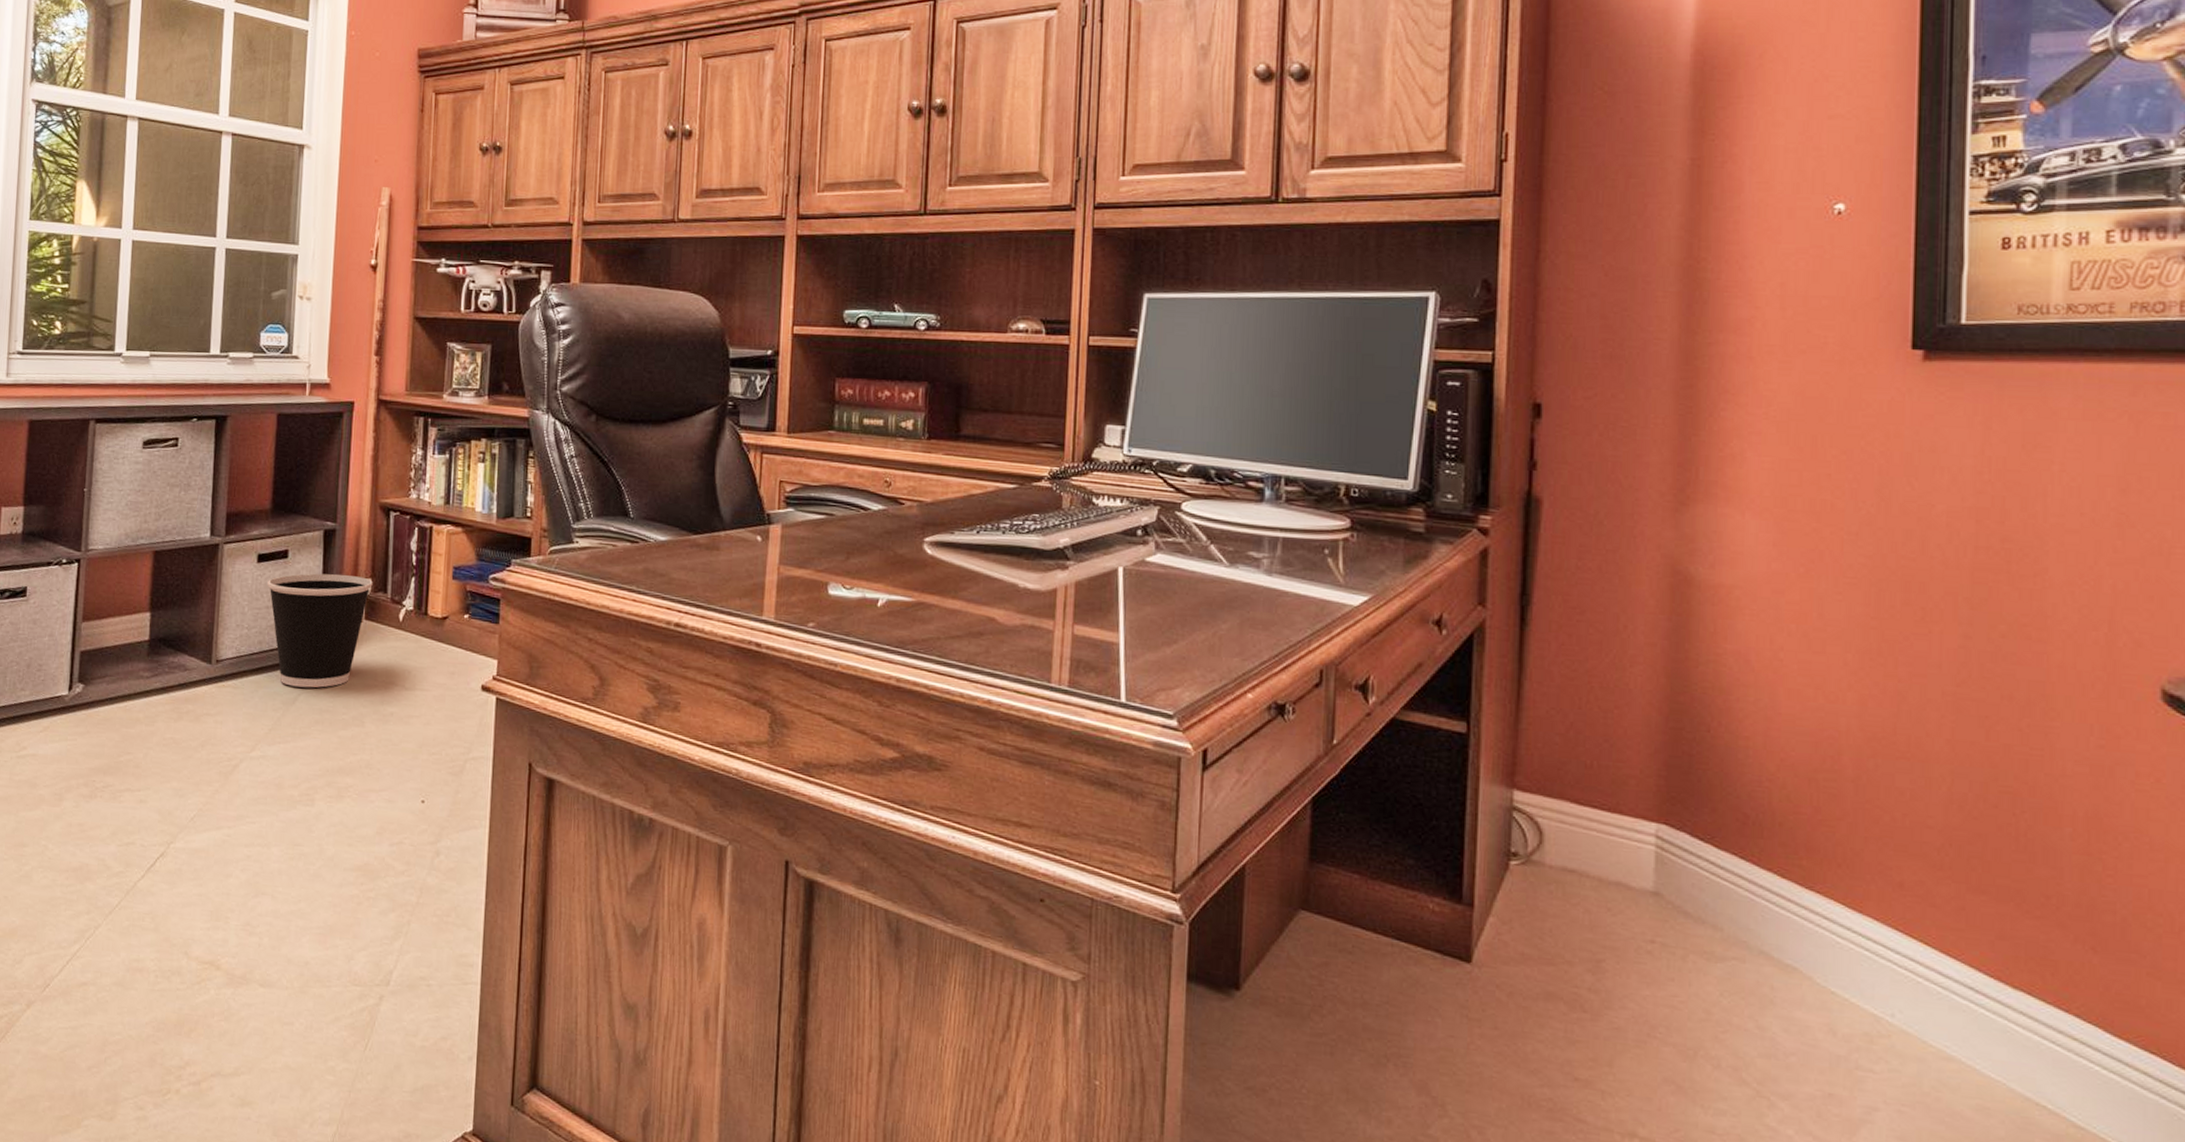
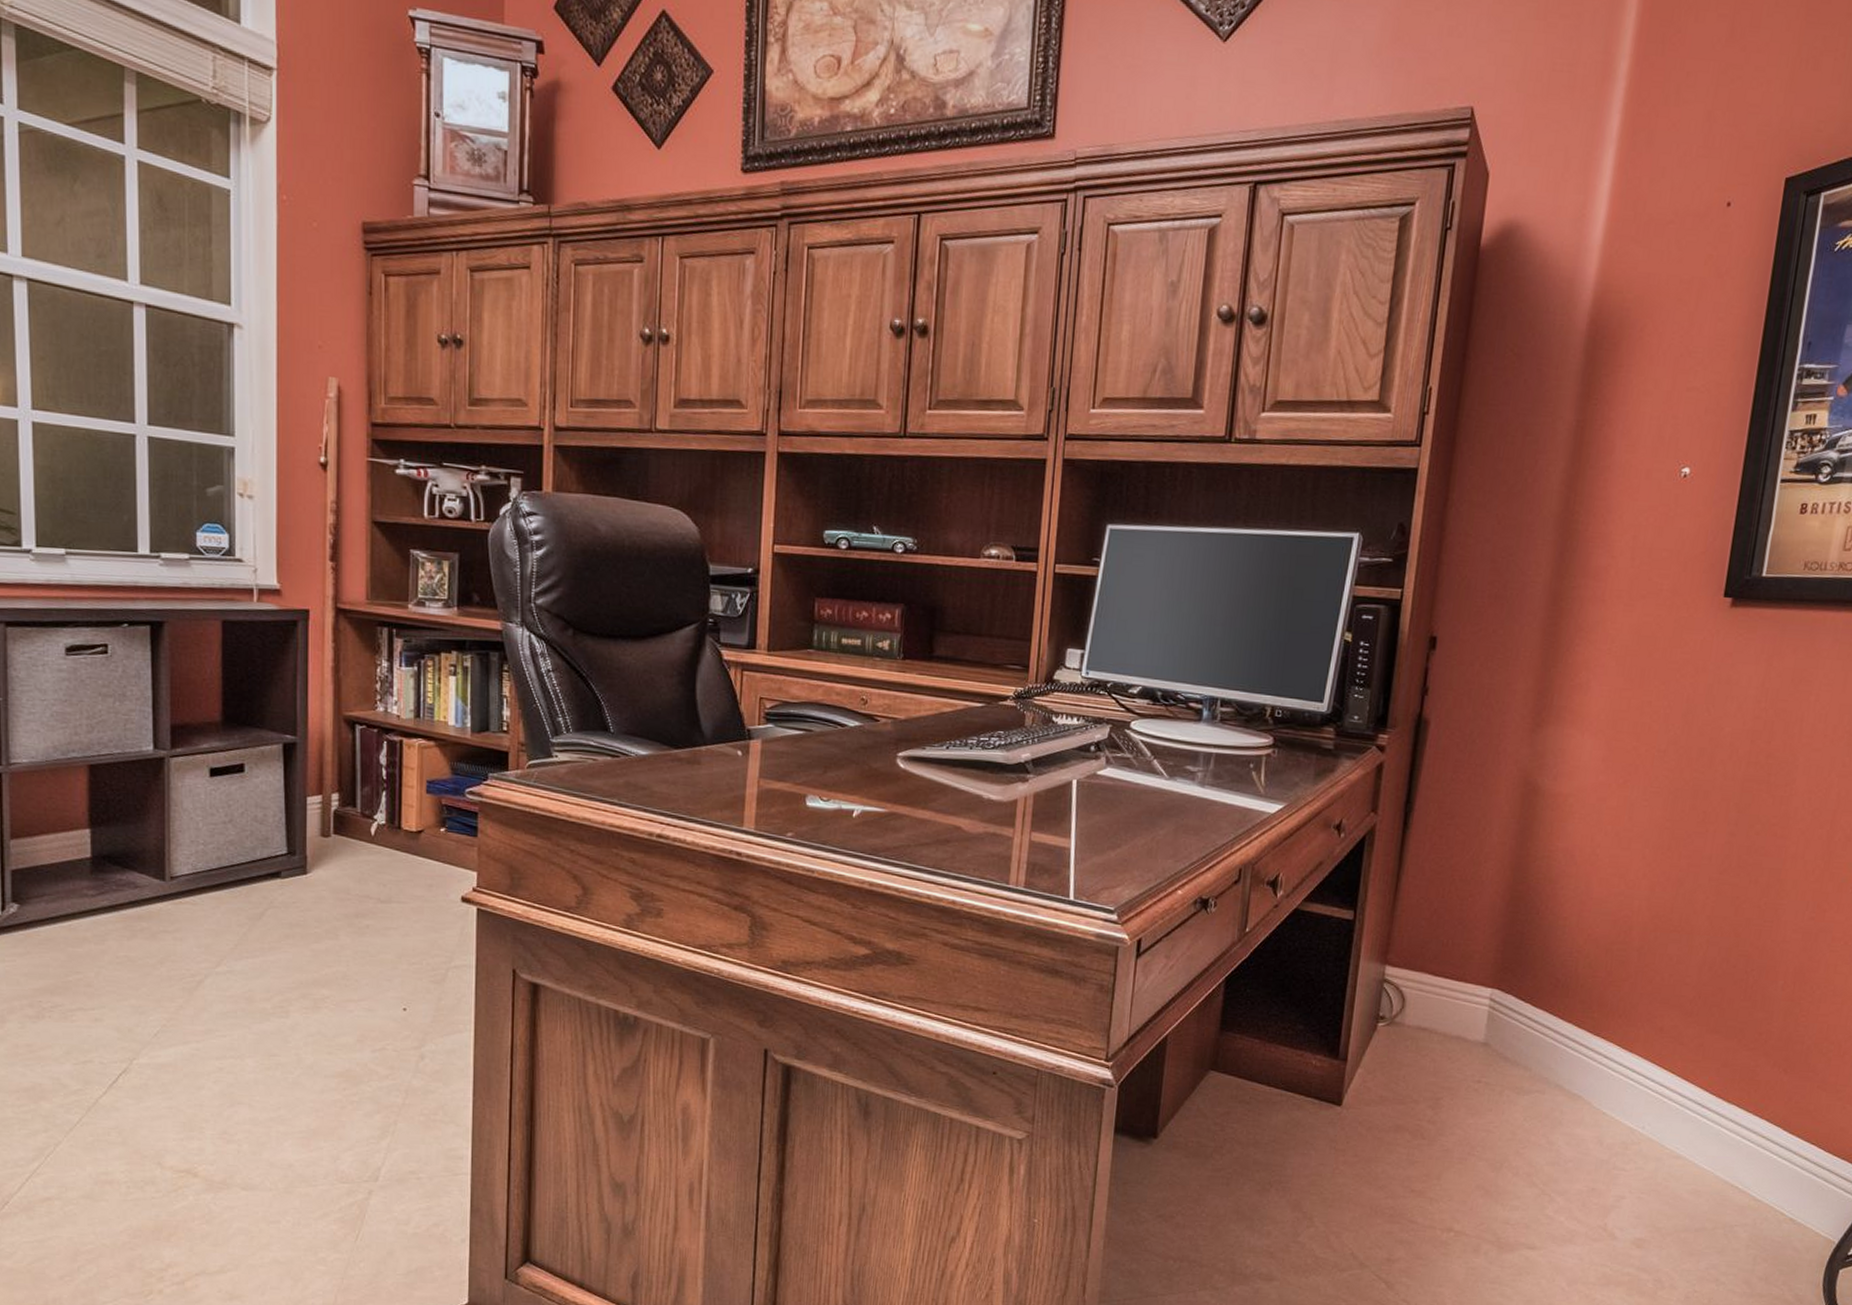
wastebasket: present [267,573,373,688] -> none [223,788,340,903]

